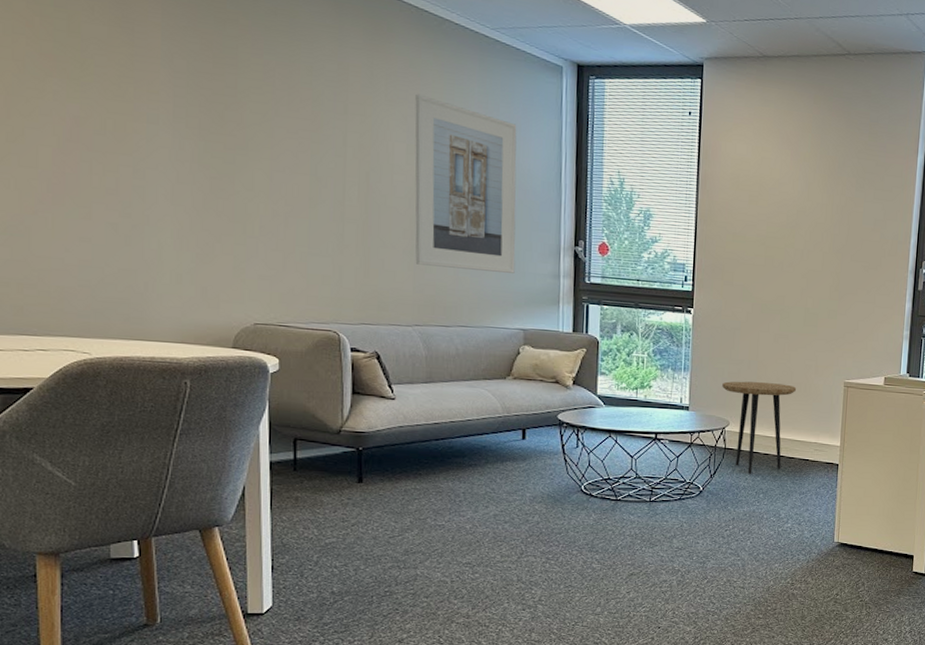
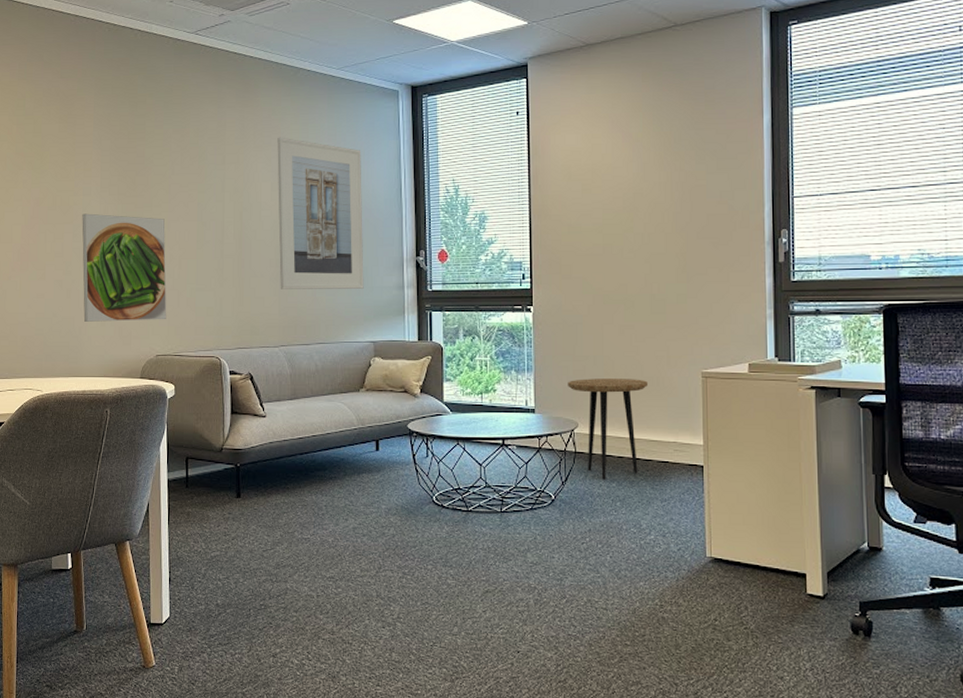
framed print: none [146,145,269,285] -> present [82,213,167,322]

